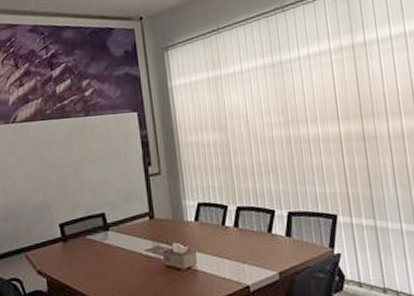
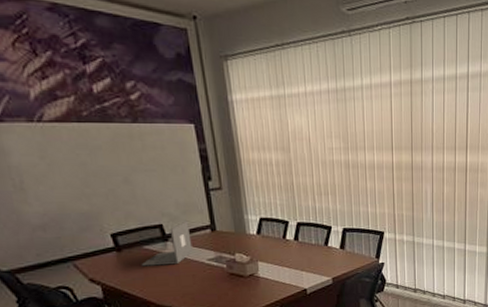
laptop: none [83,208,131,258] -> present [141,221,193,267]

